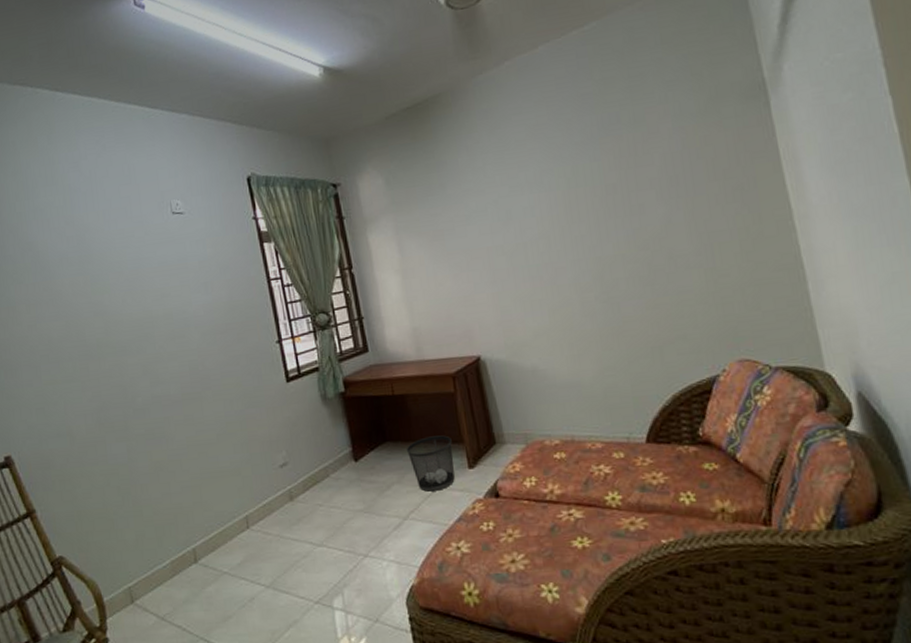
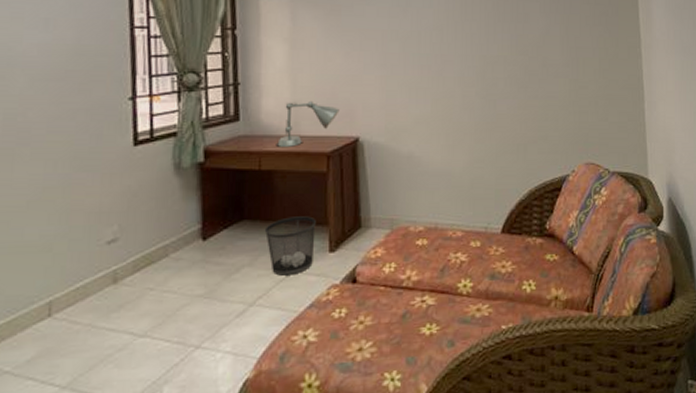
desk lamp: none [403,325,458,373] -> present [275,100,340,148]

